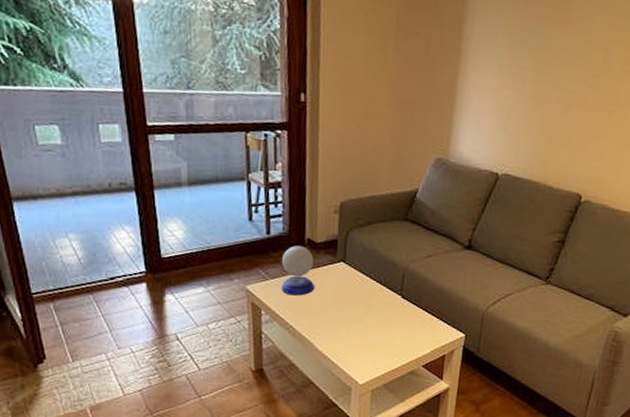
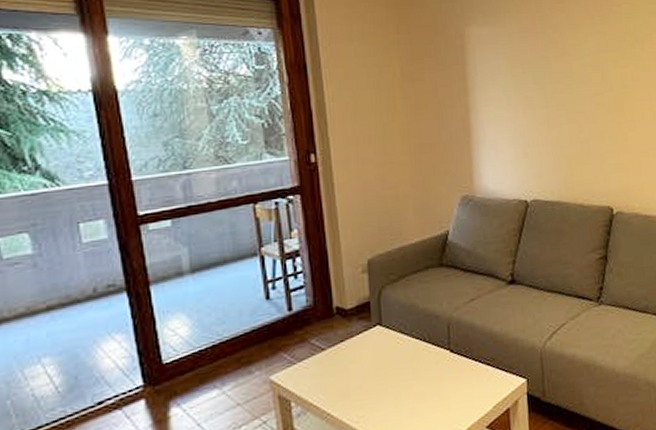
speaker: present [281,246,315,296] -> none [309,316,352,377]

